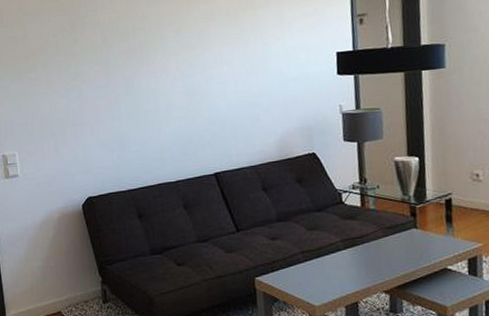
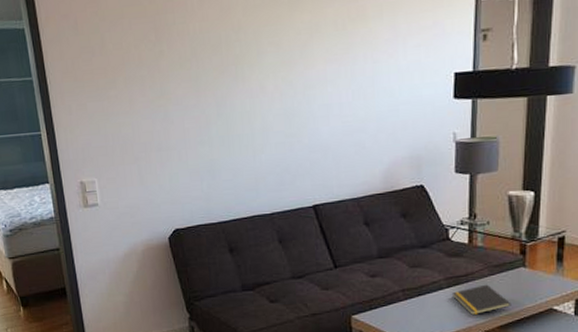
notepad: none [349,245,407,275] -> present [451,284,512,315]

